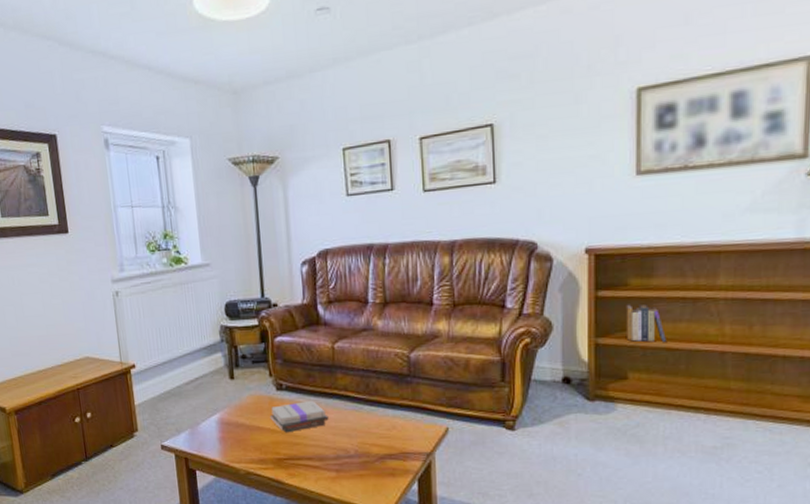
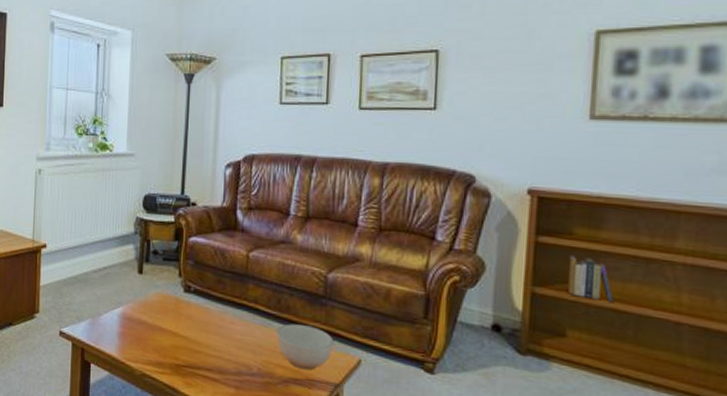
books: present [269,400,329,433] -> none [173,307,235,339]
bowl: none [368,403,422,445] -> present [276,323,334,370]

